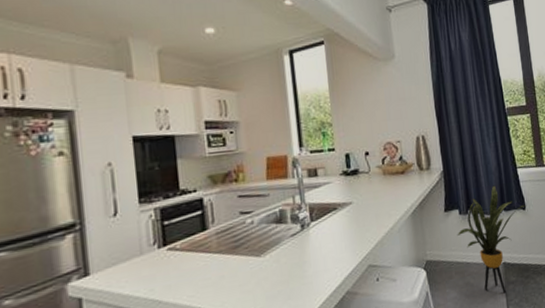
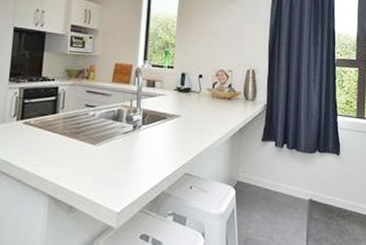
house plant: present [457,185,526,293] -> none [270,126,341,228]

